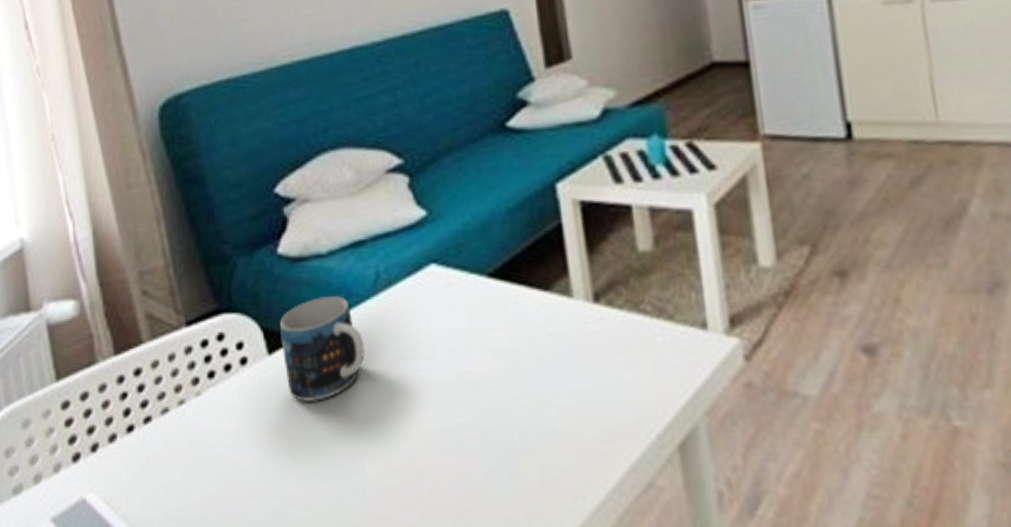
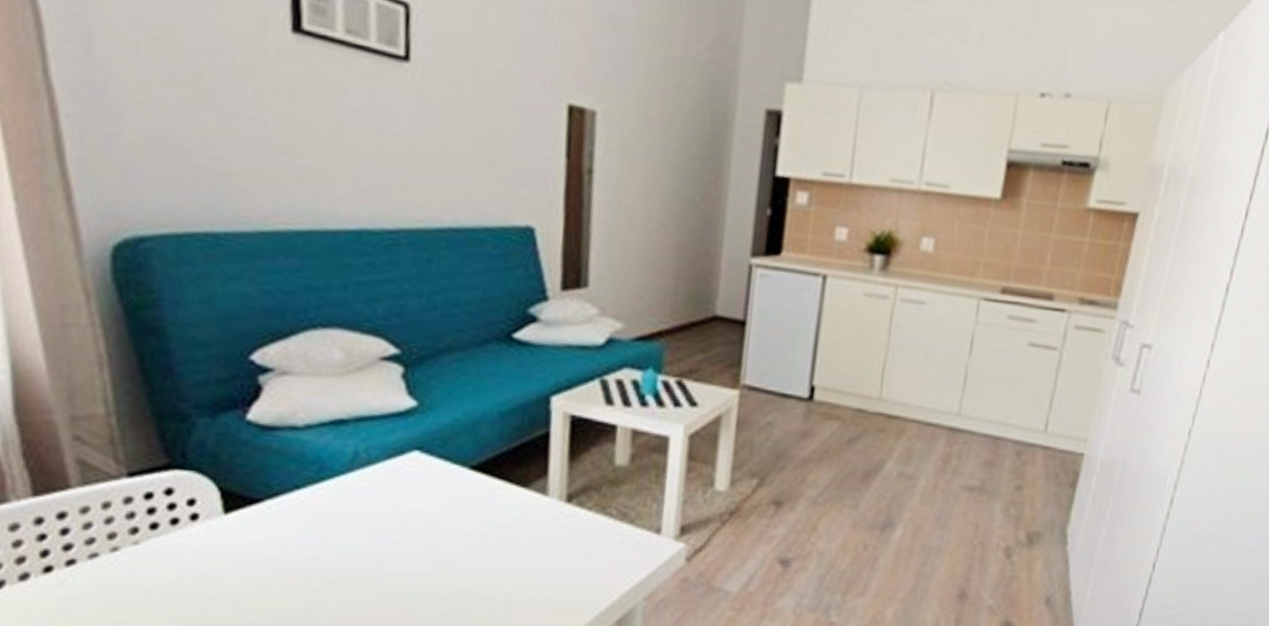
mug: present [280,296,365,402] -> none [240,466,333,561]

